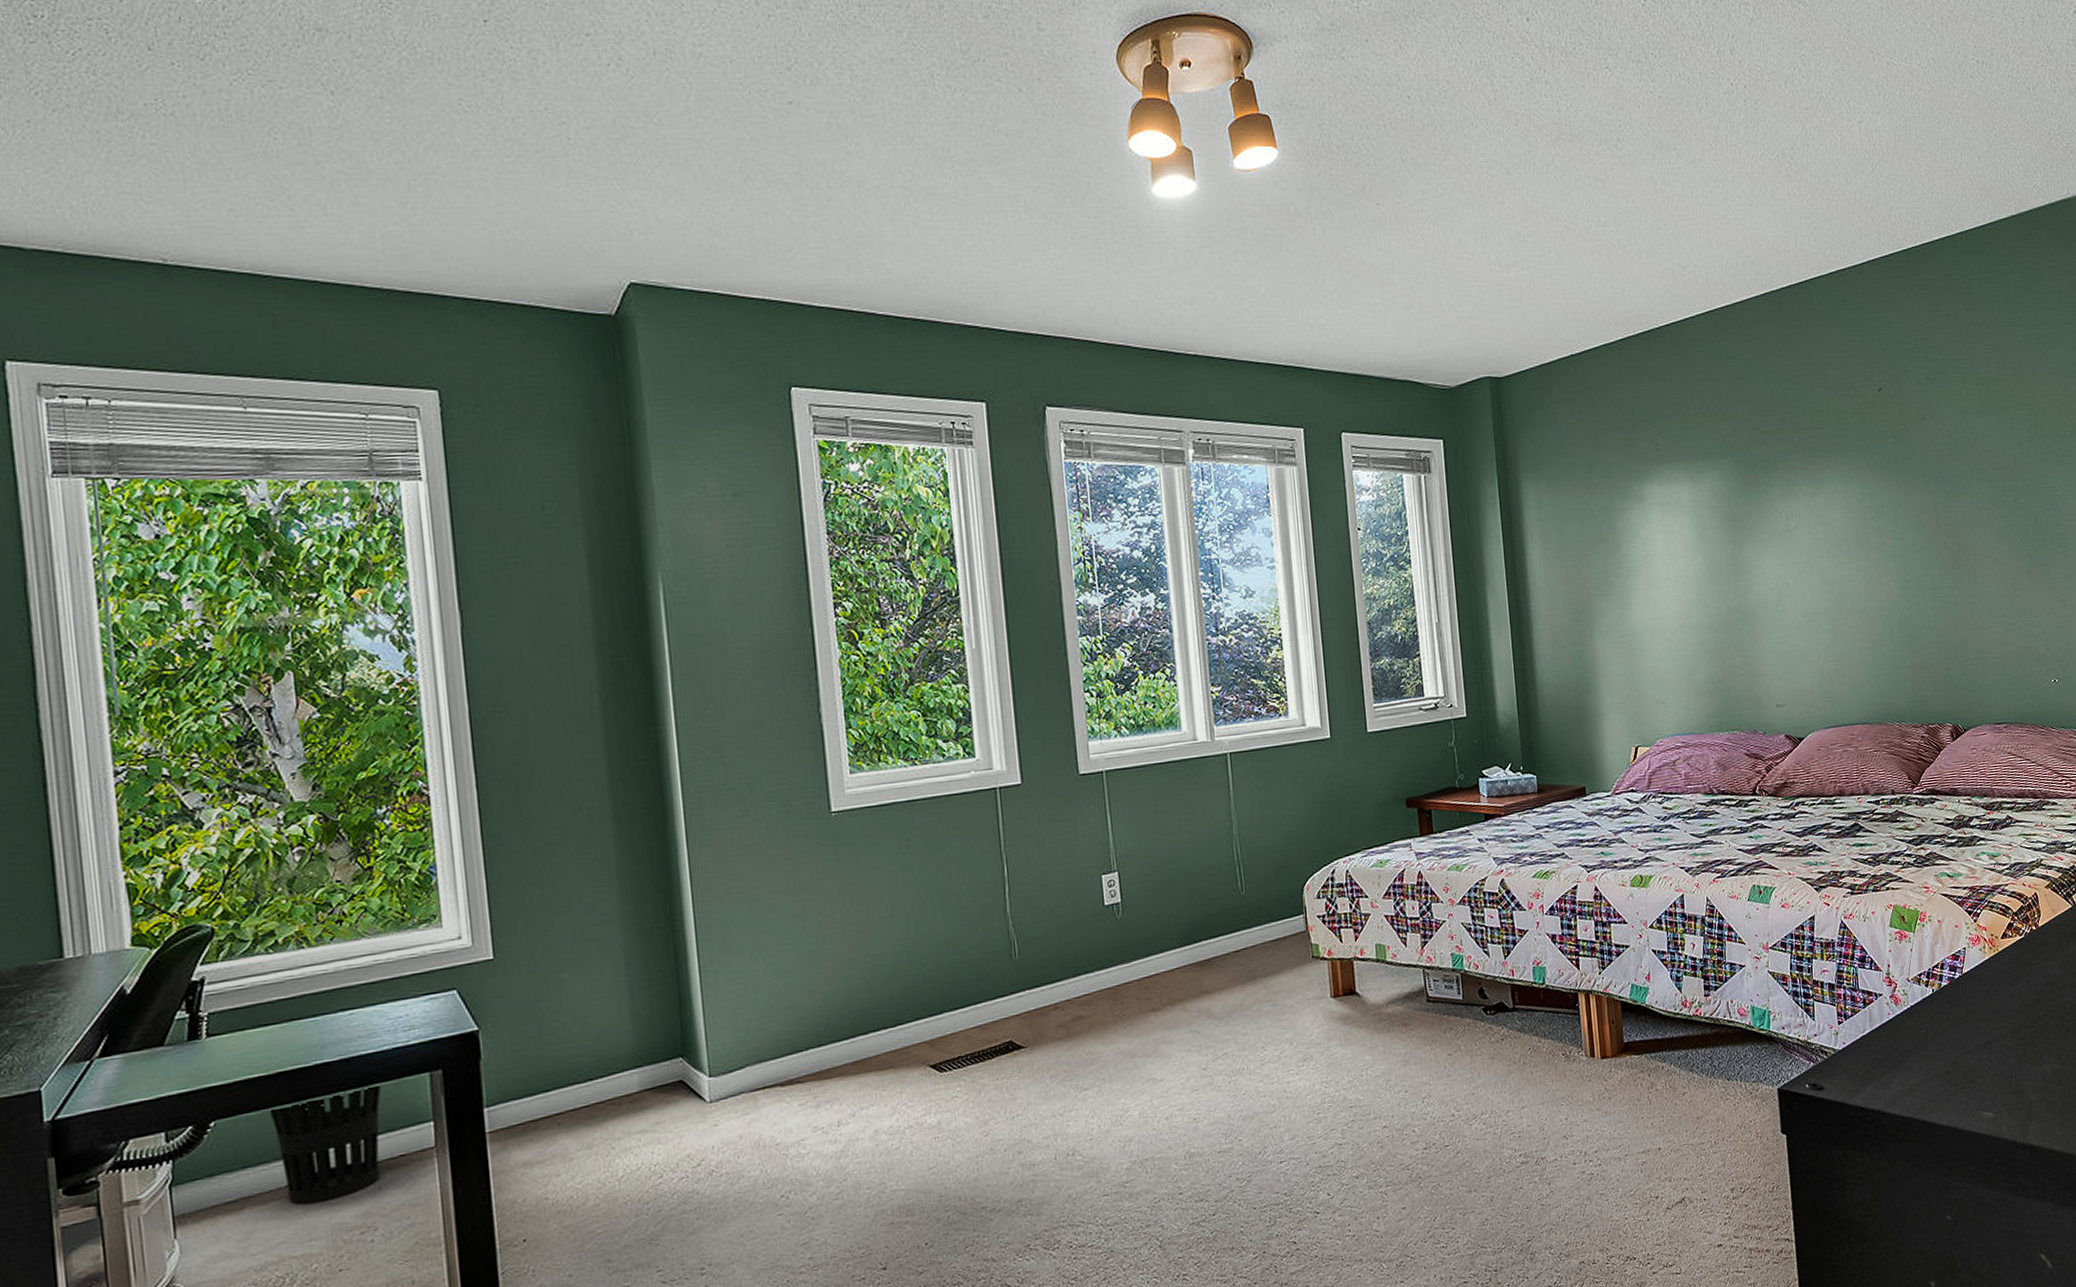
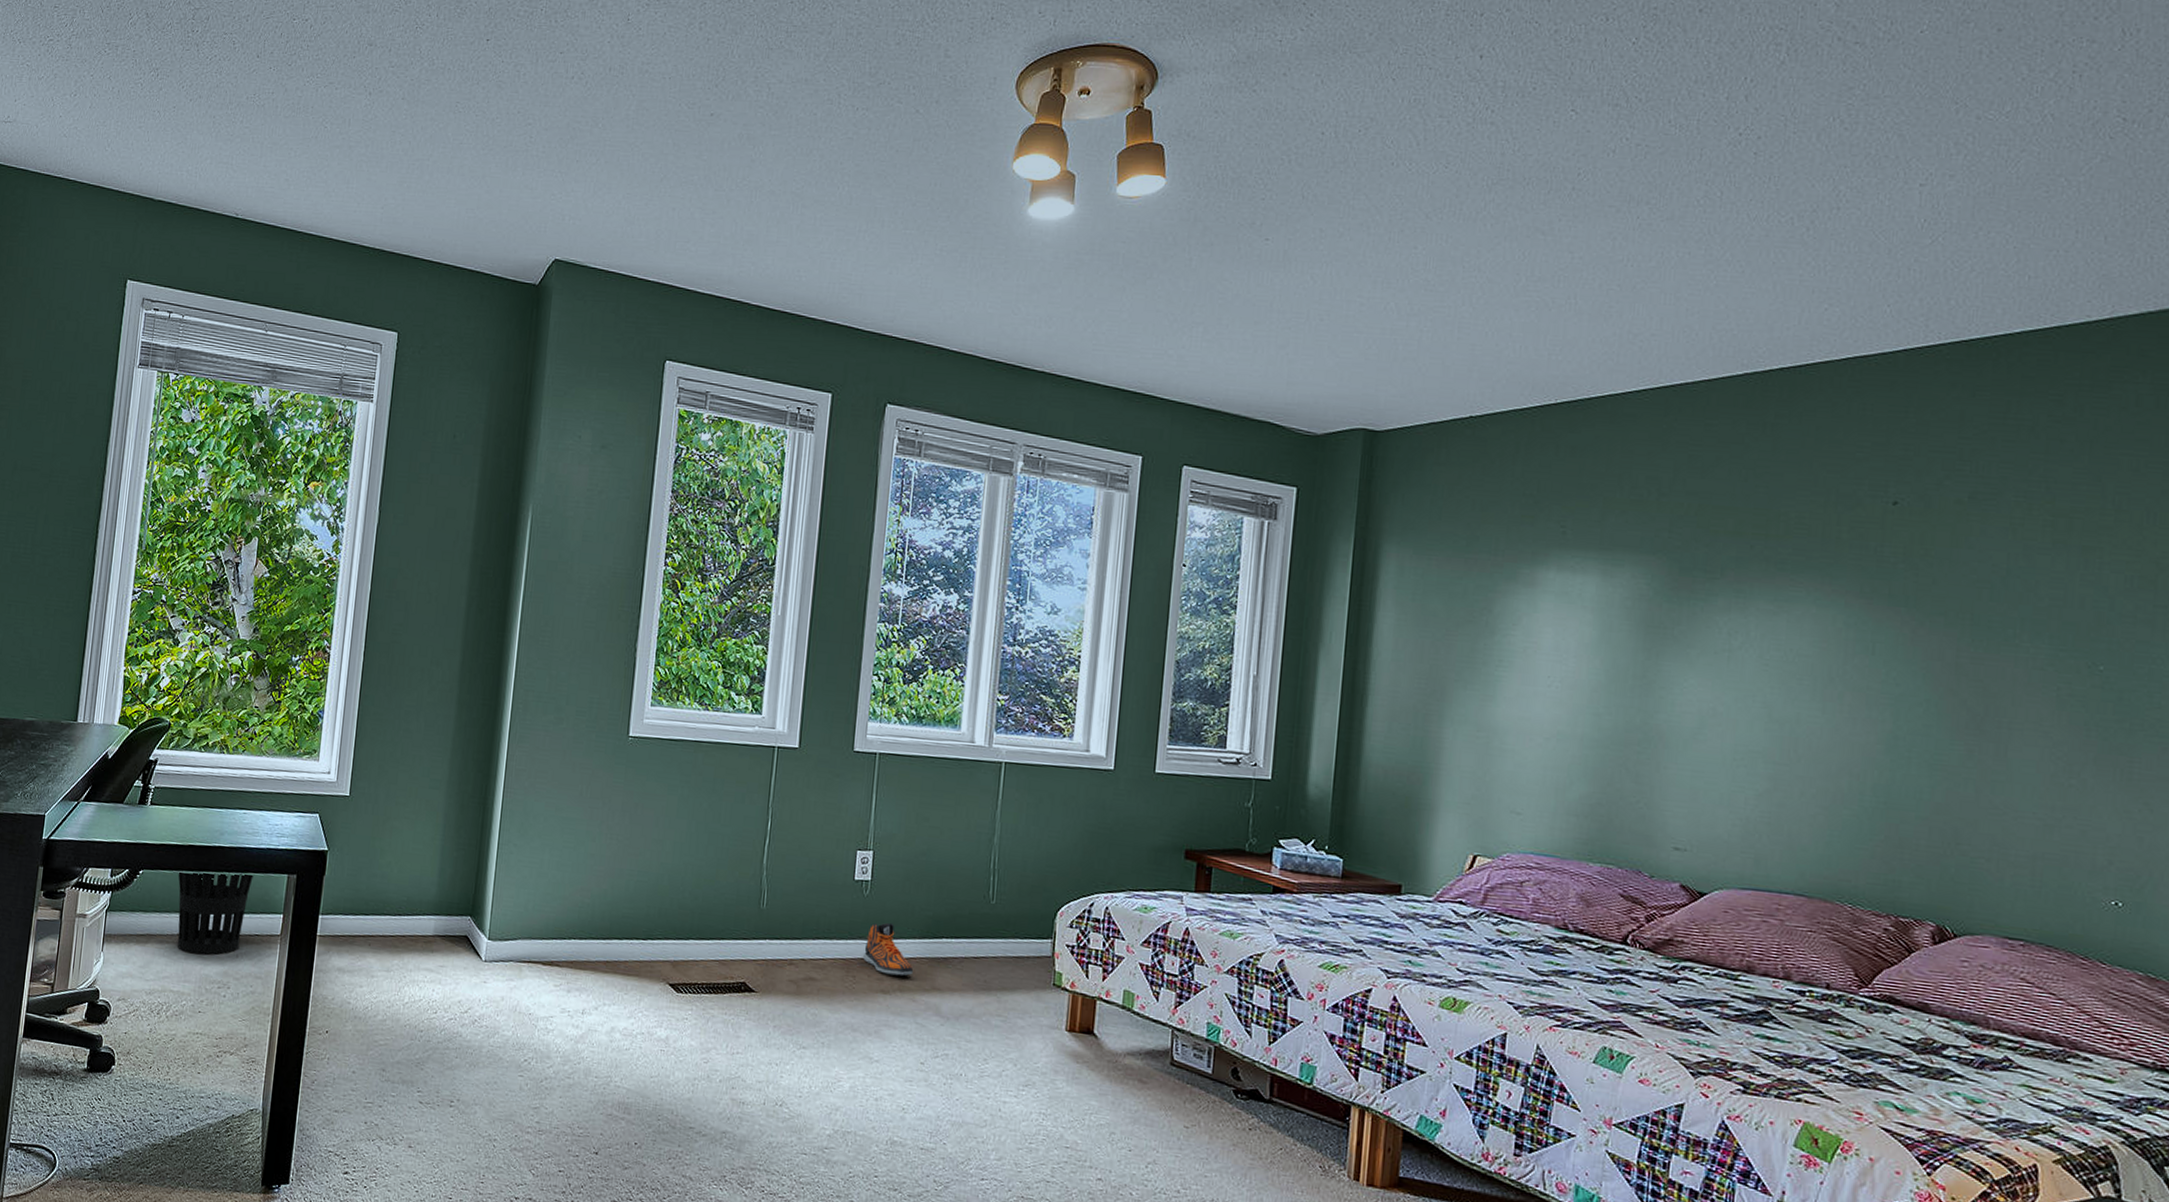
sneaker: none [1127,939,1180,992] -> present [863,923,914,976]

